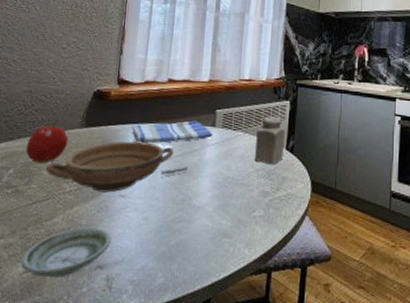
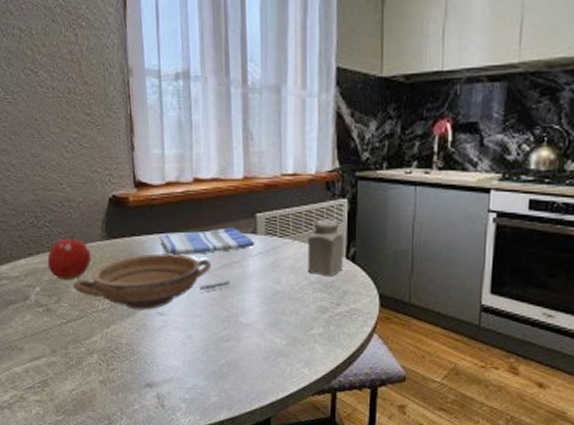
saucer: present [21,227,111,278] -> none [67,346,156,395]

